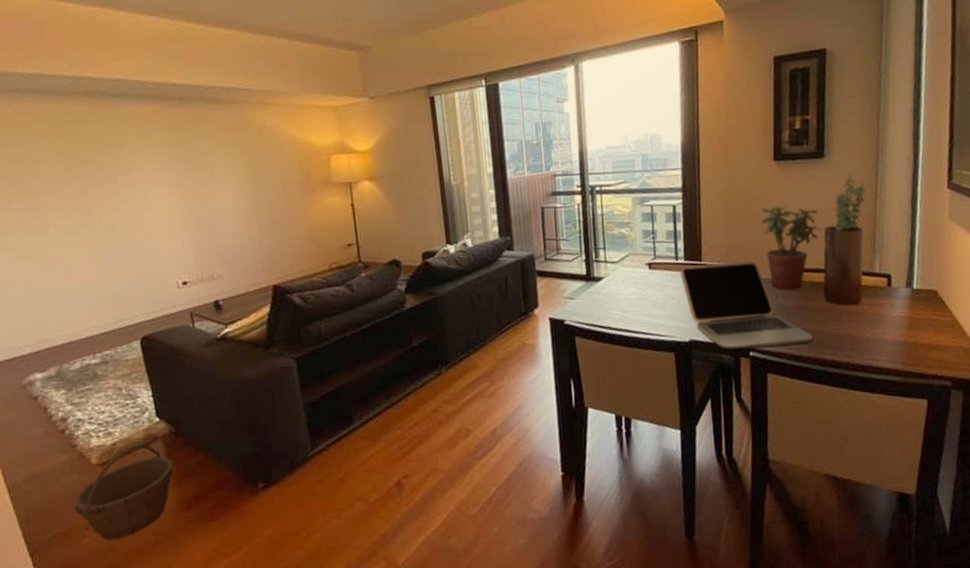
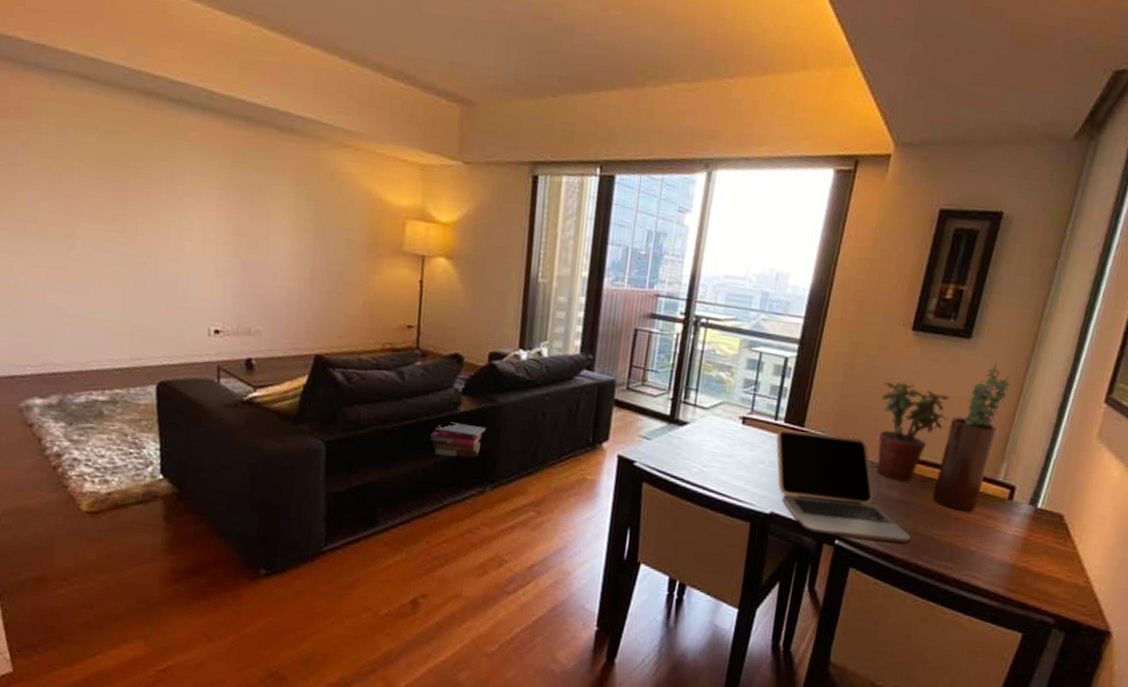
basket: present [73,443,174,540] -> none [54,499,170,598]
books: none [384,317,432,351] -> present [429,422,486,459]

